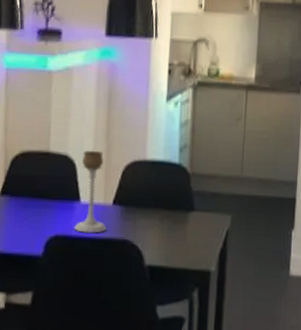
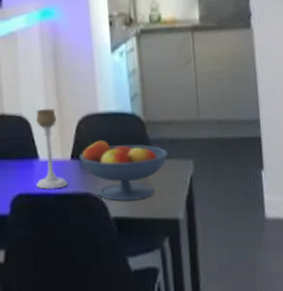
fruit bowl: none [121,187,208,250] -> present [79,140,168,201]

